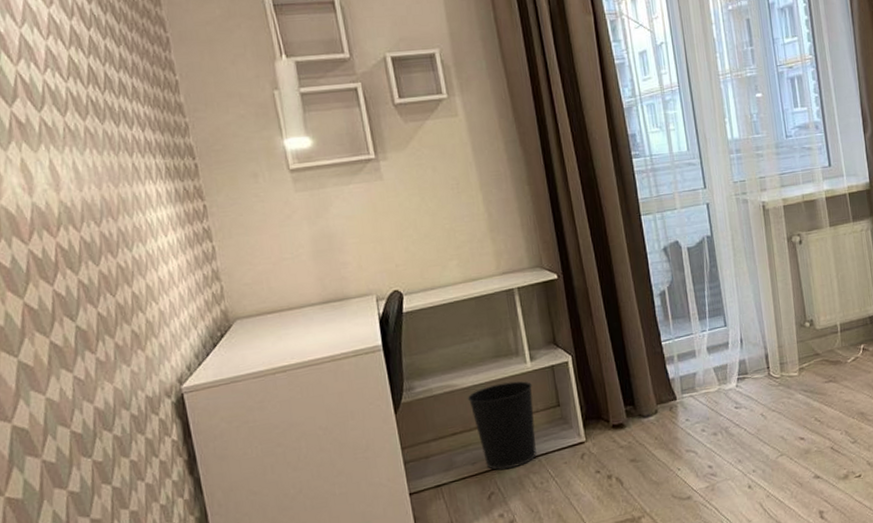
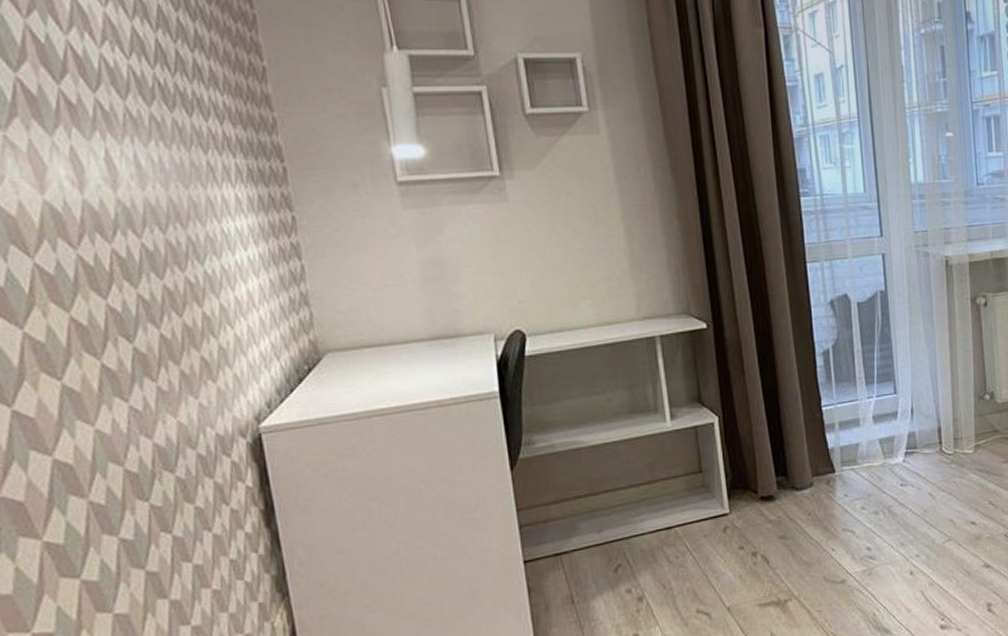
wastebasket: present [467,381,537,470] -> none [595,441,673,540]

